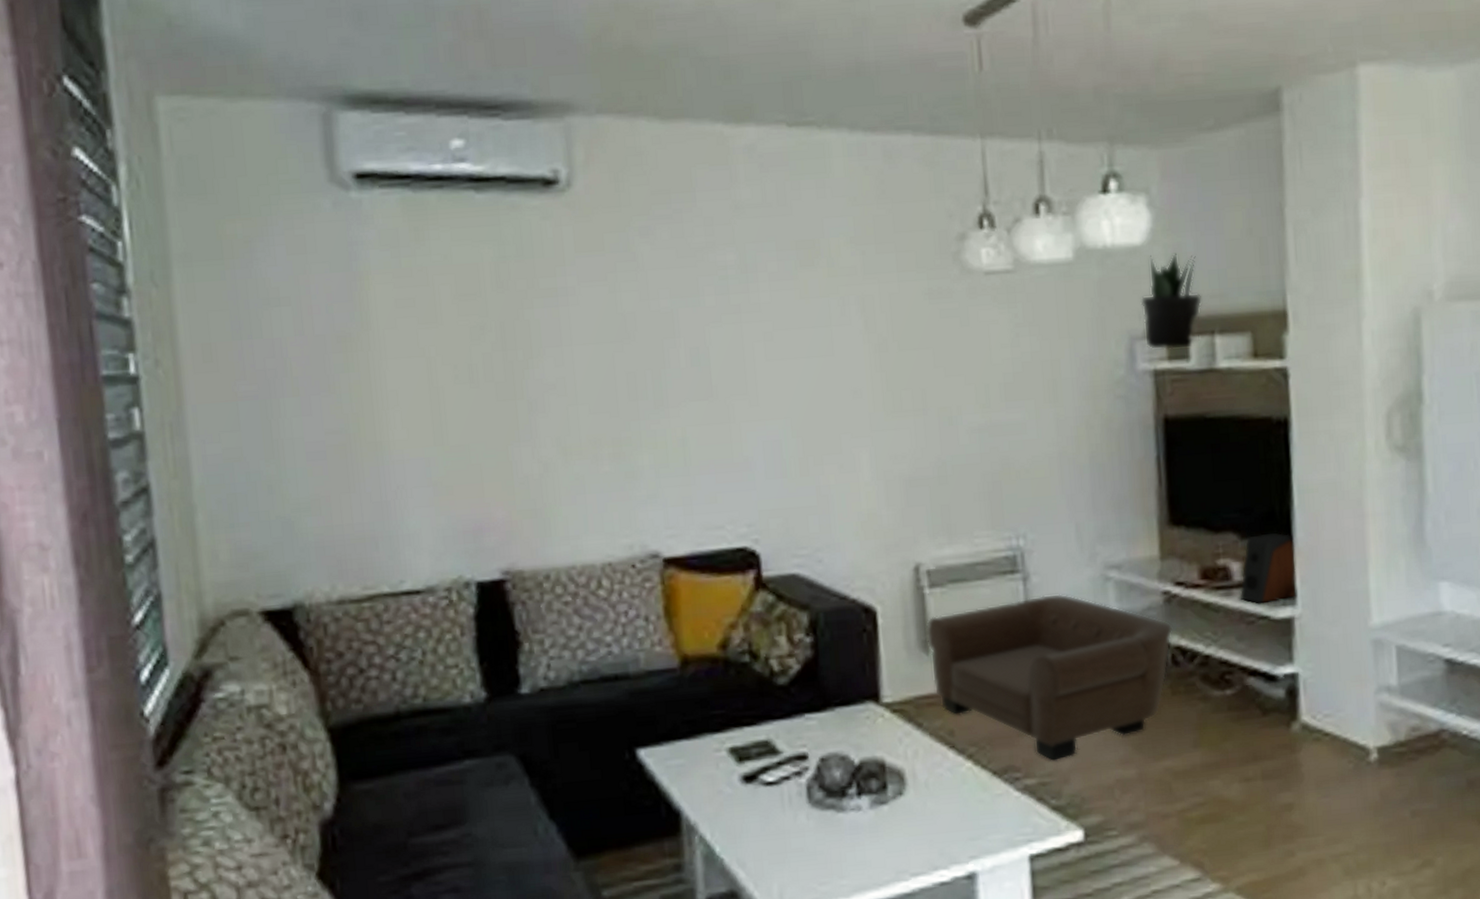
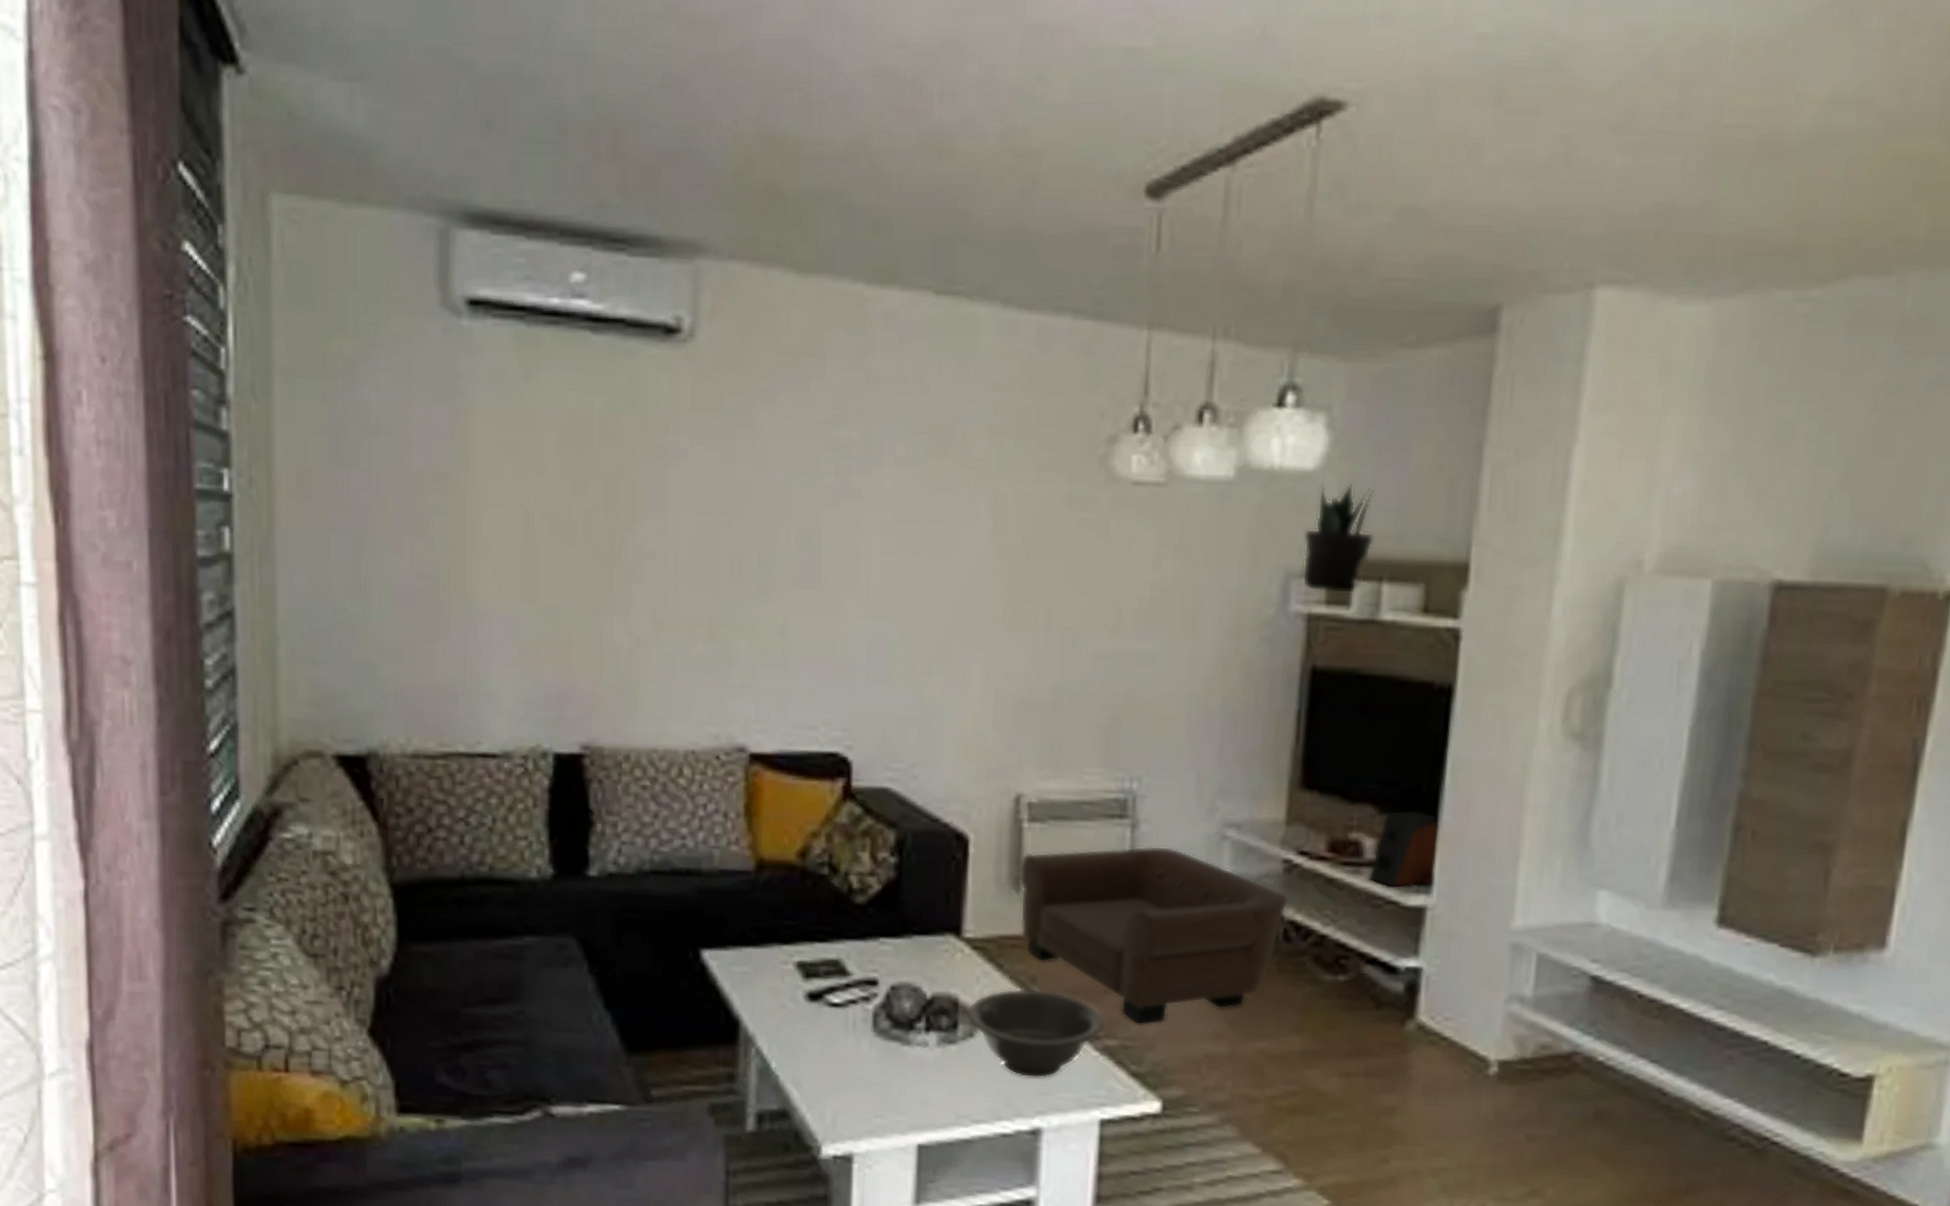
decorative bowl: none [893,740,1023,826] -> present [966,988,1105,1079]

